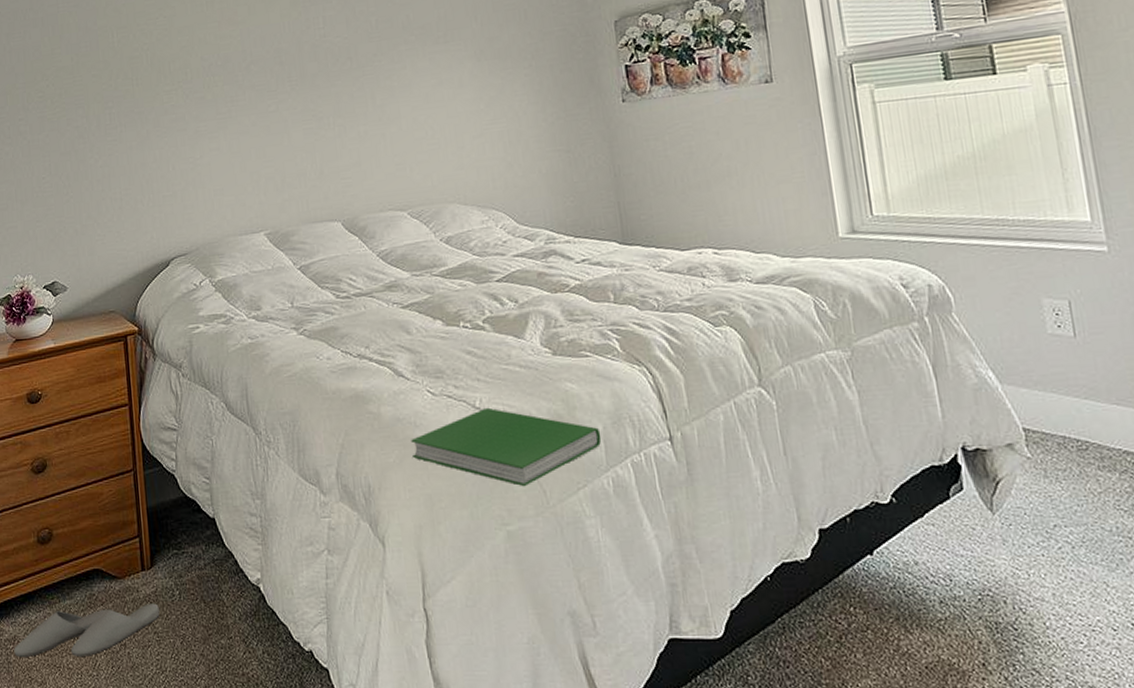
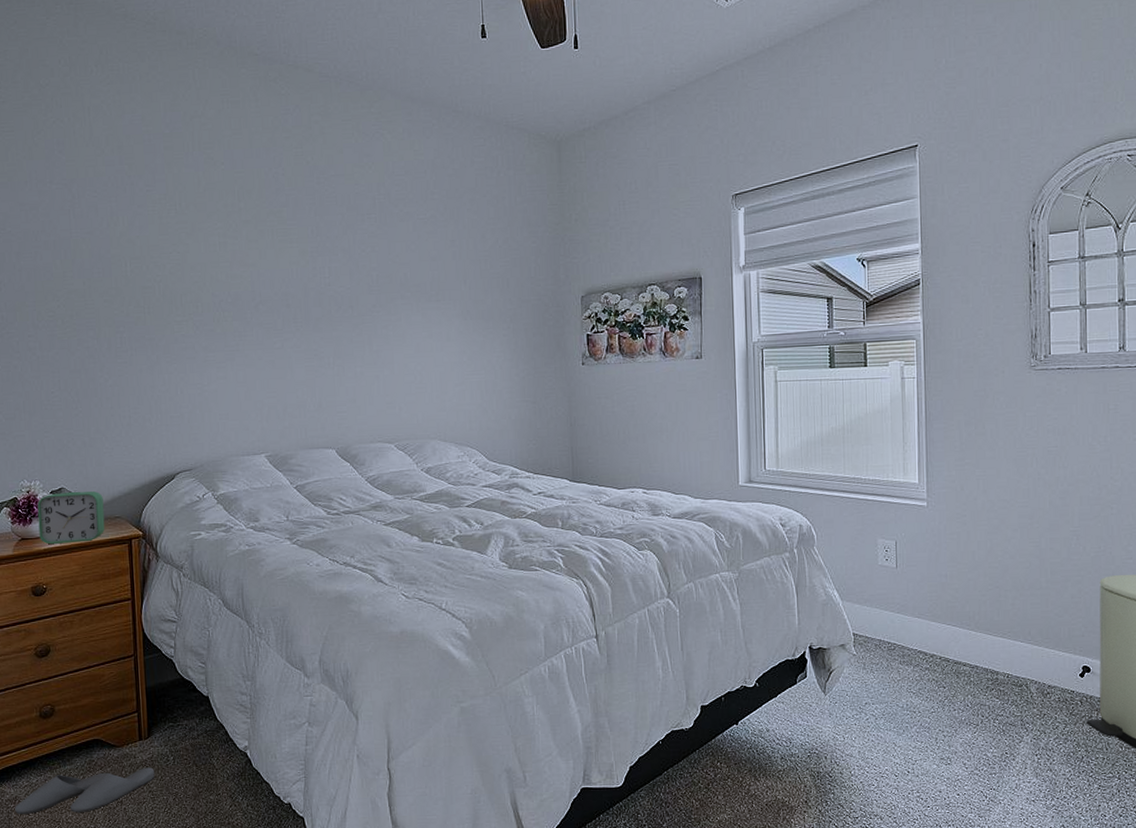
alarm clock: none [30,284,100,345] -> present [37,491,105,545]
hardcover book: present [411,407,602,487] -> none [386,609,543,673]

